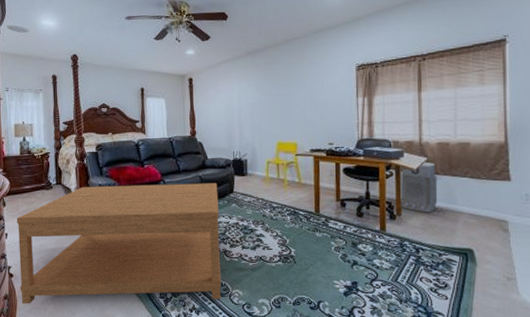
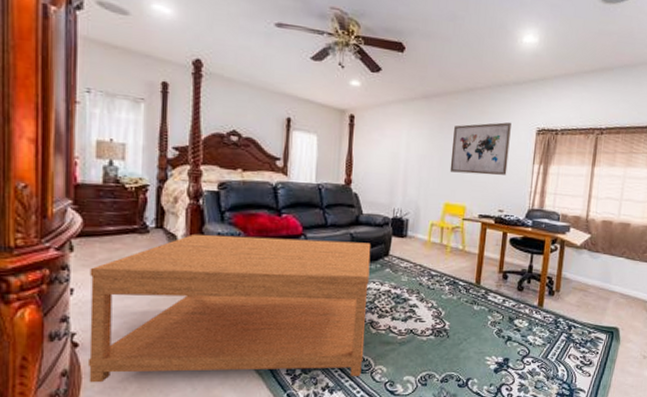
wall art: none [278,63,332,114] -> present [449,122,511,176]
air purifier: present [401,161,438,213] -> none [560,238,598,291]

